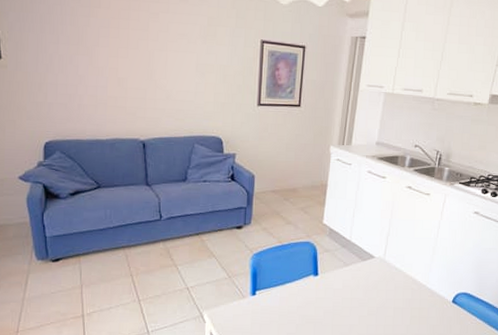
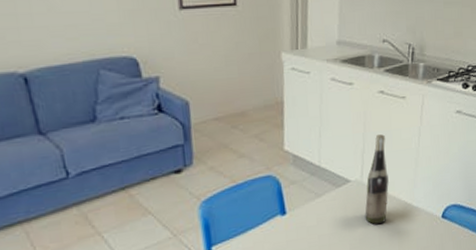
wine bottle: none [383,222,408,298] -> present [365,134,389,225]

